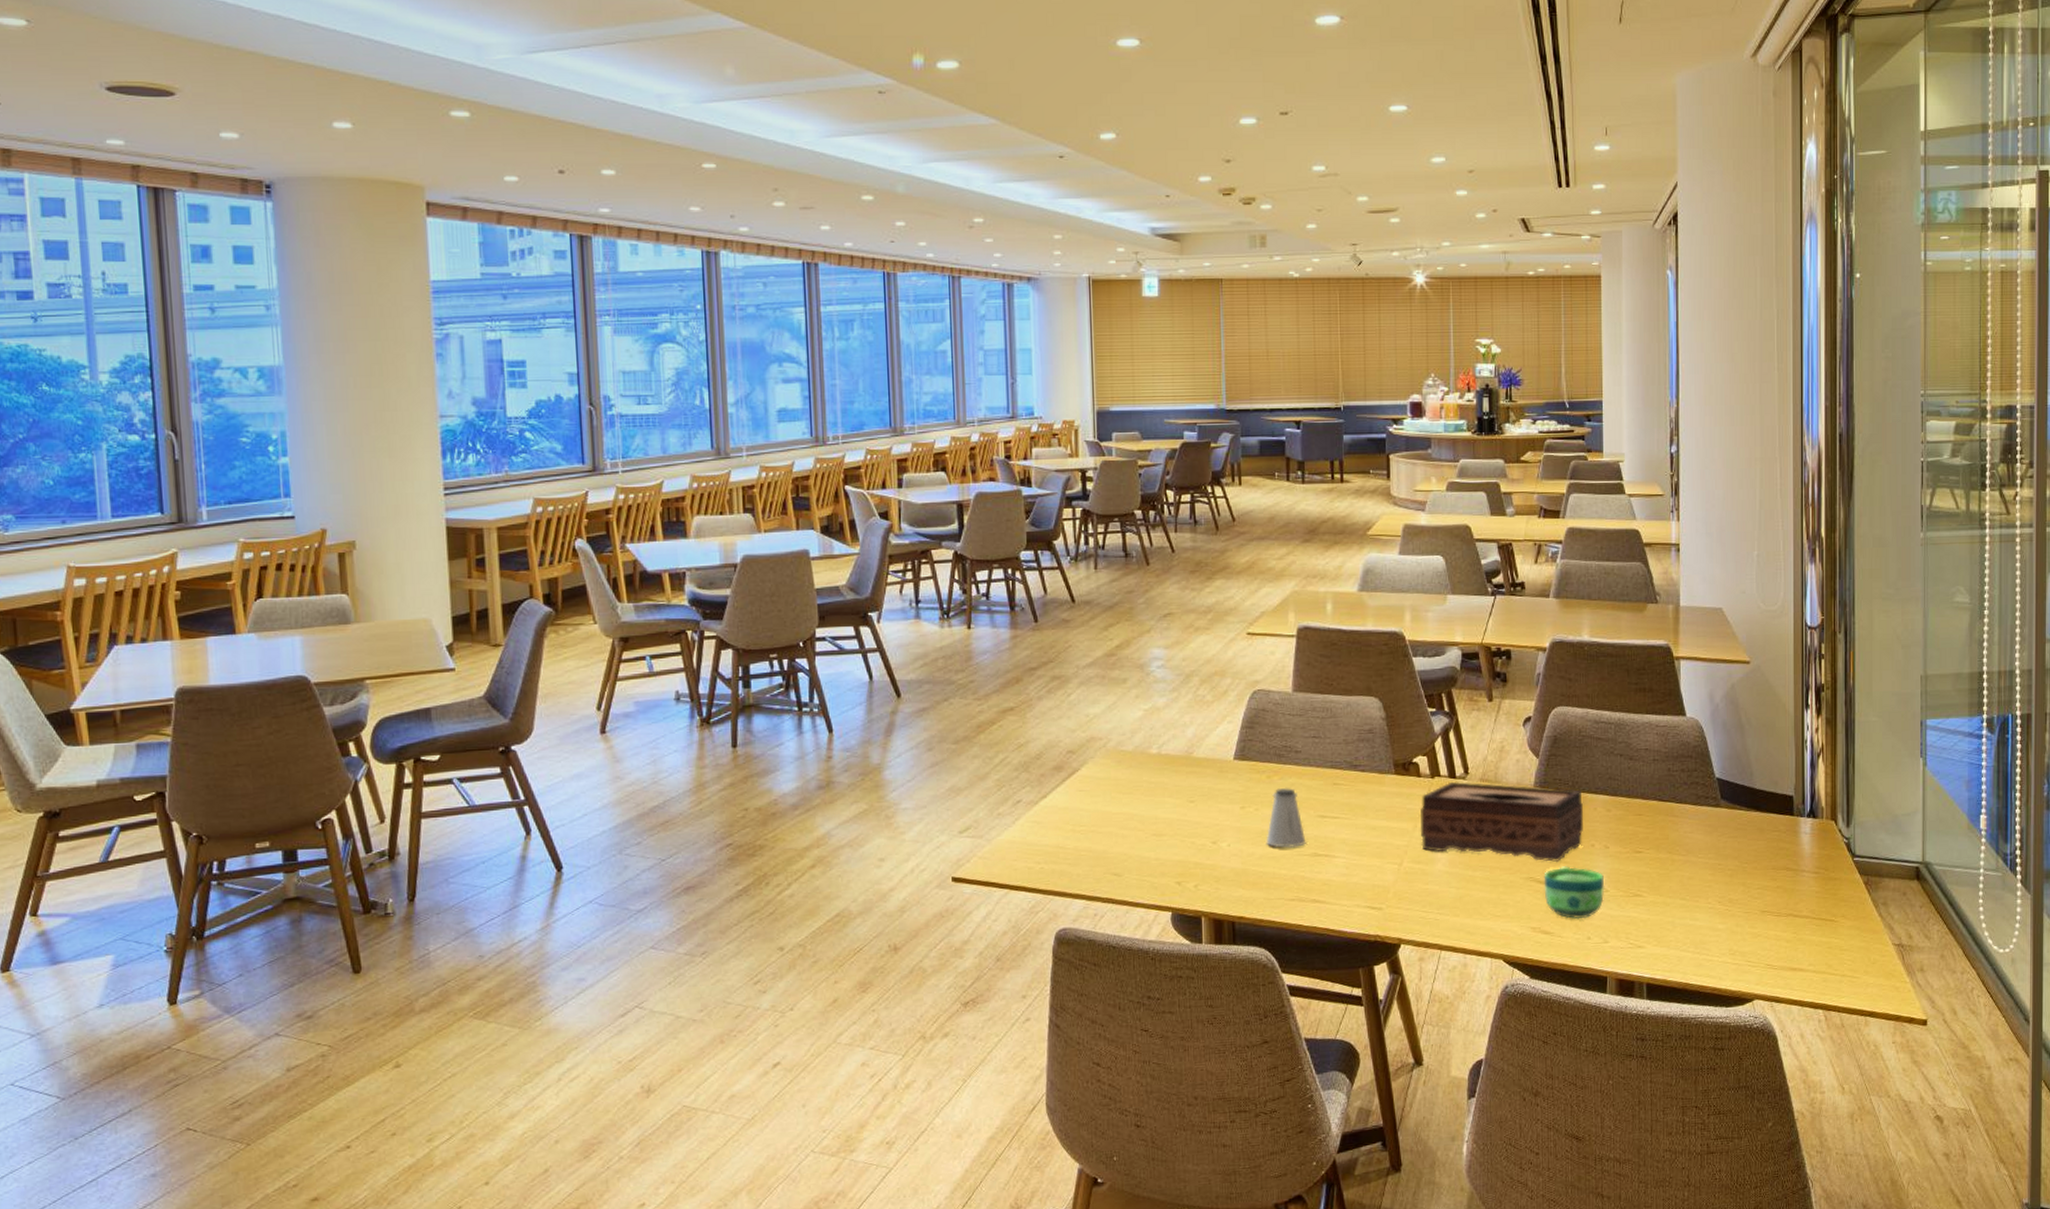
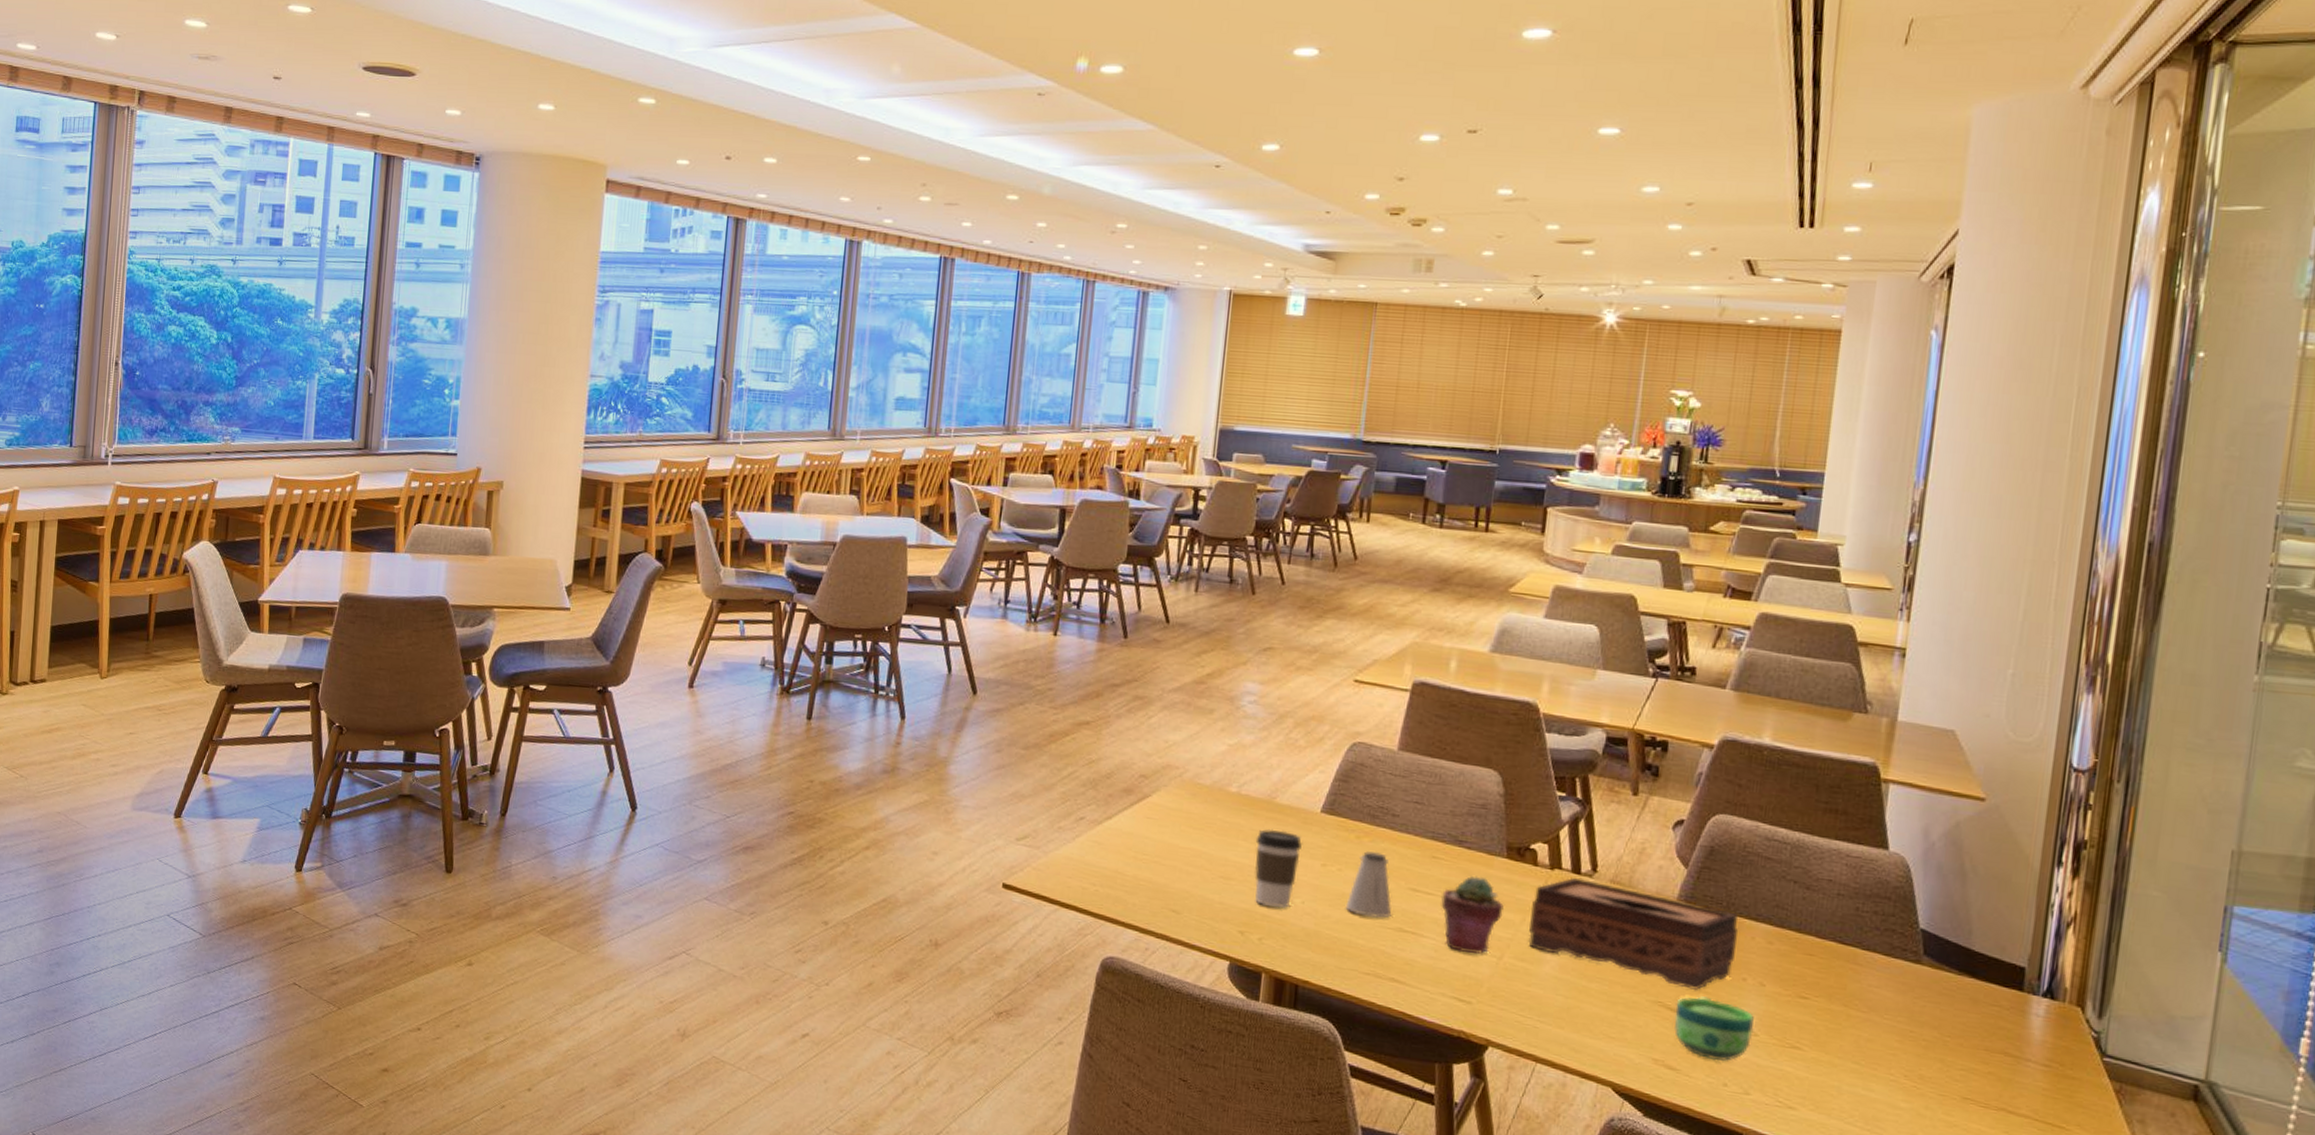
coffee cup: none [1180,781,1222,854] -> present [1254,829,1303,909]
potted succulent: none [1346,794,1398,865] -> present [1441,875,1504,954]

